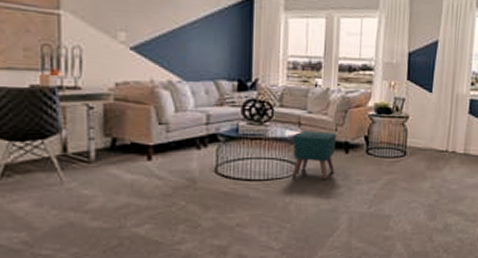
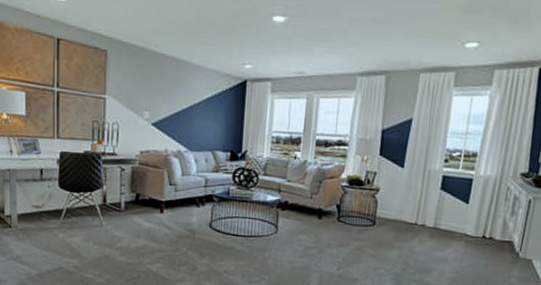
ottoman: present [292,131,337,181] -> none [271,197,312,242]

